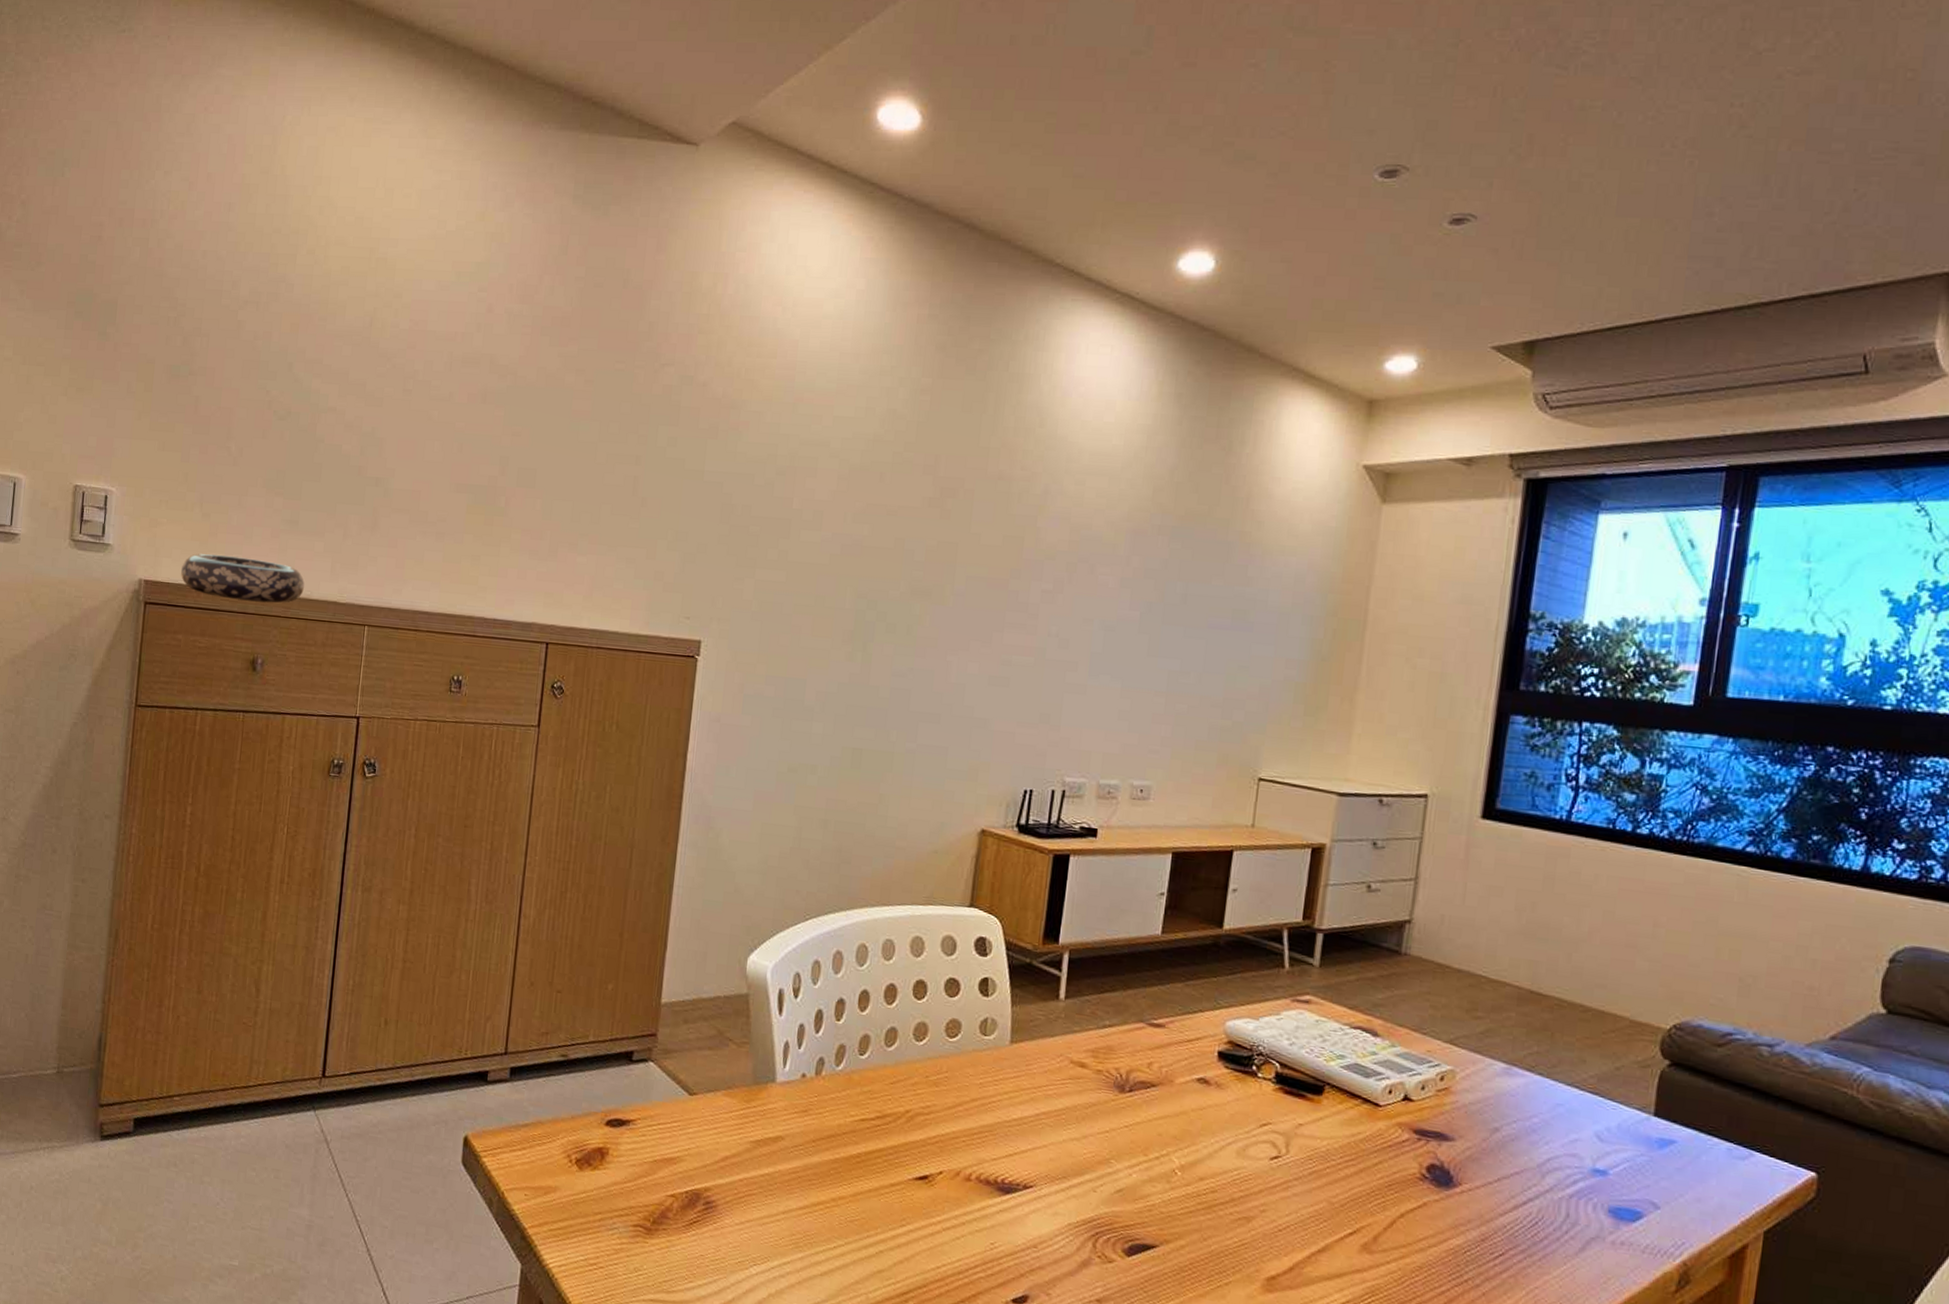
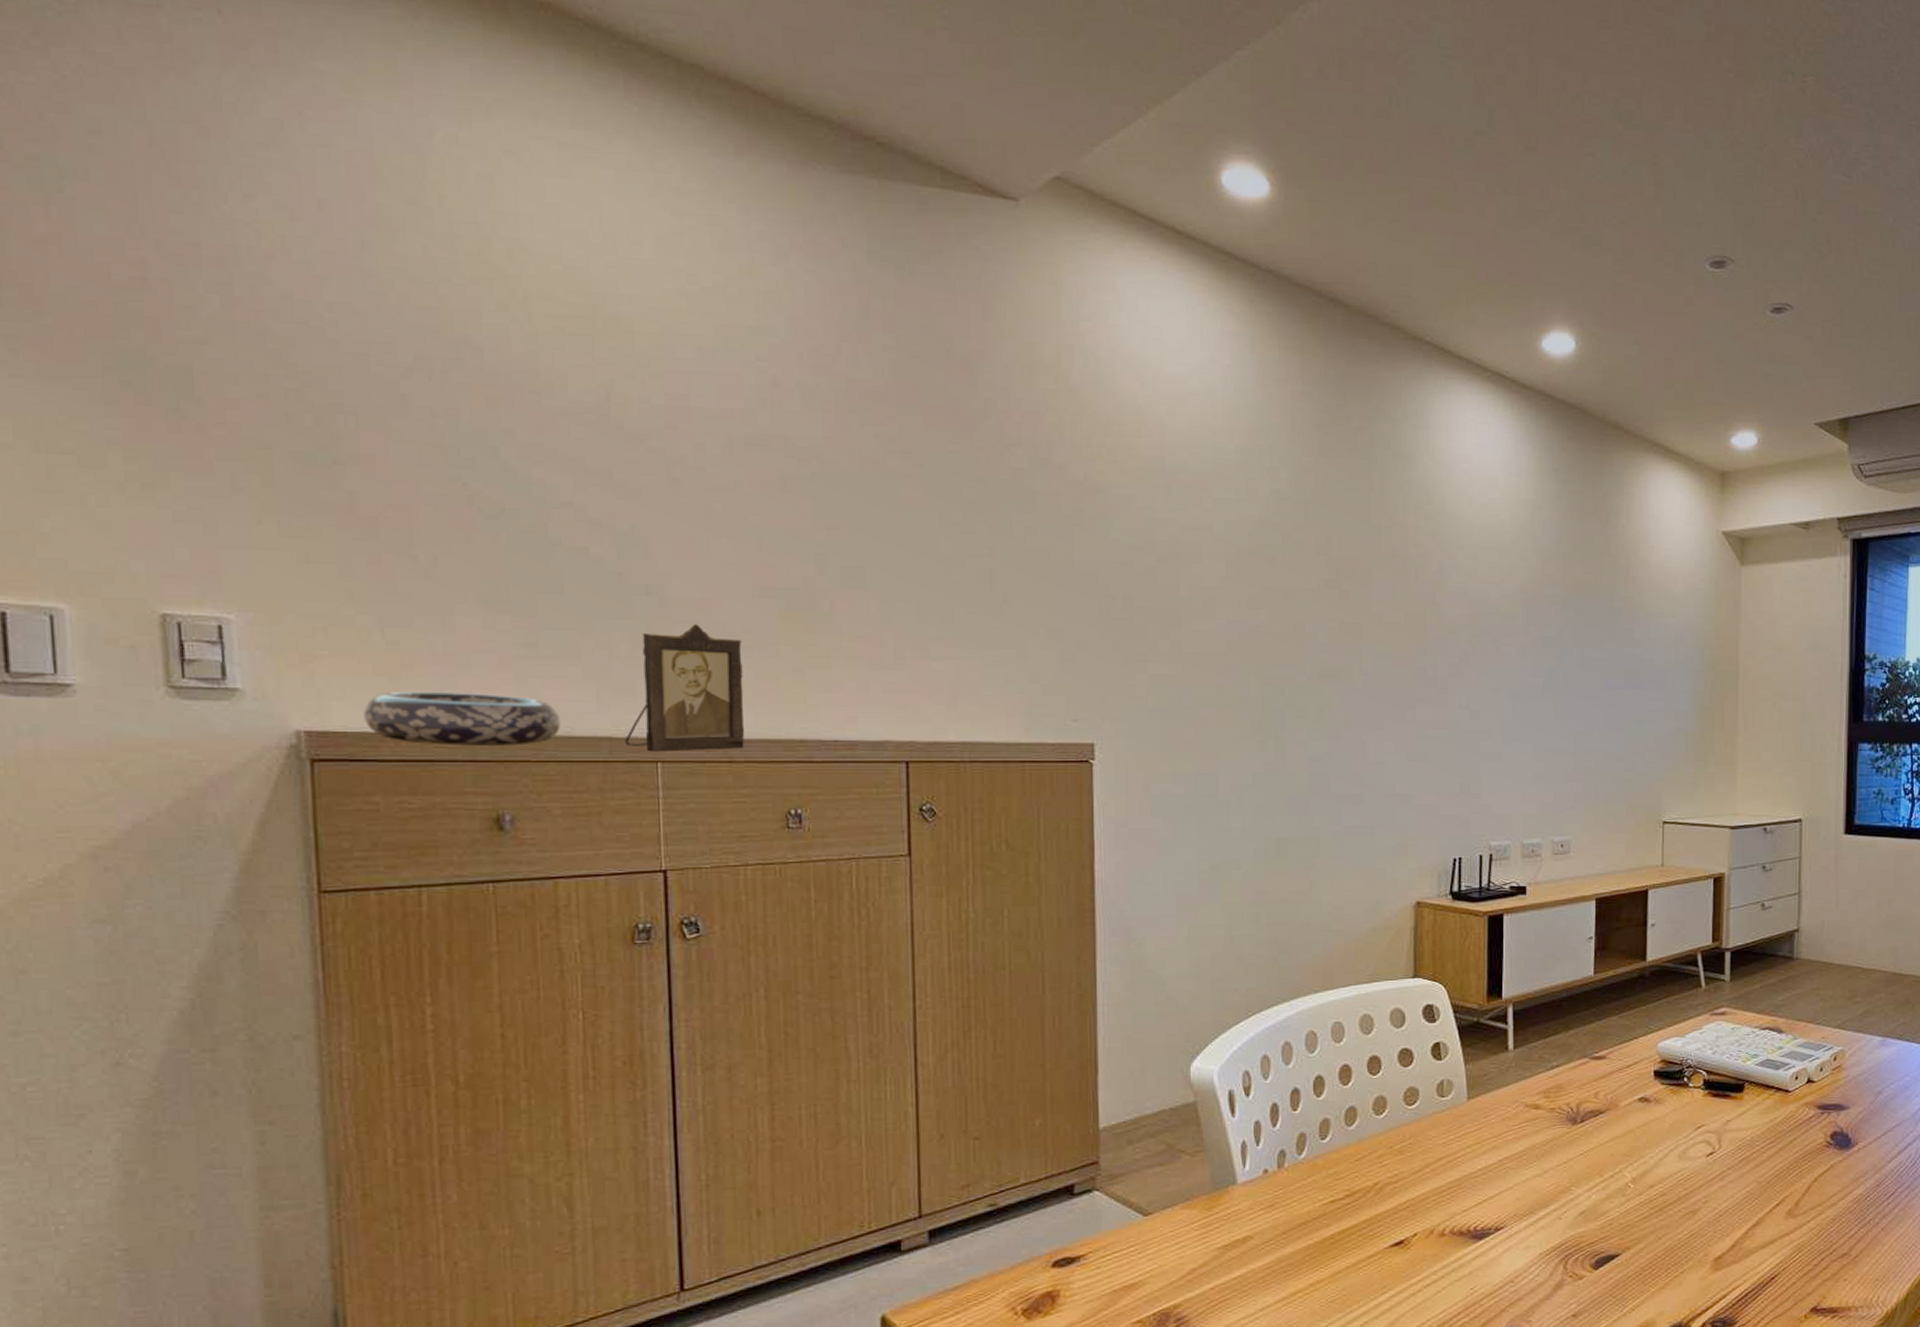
photo frame: none [345,512,437,620] -> present [625,624,745,752]

